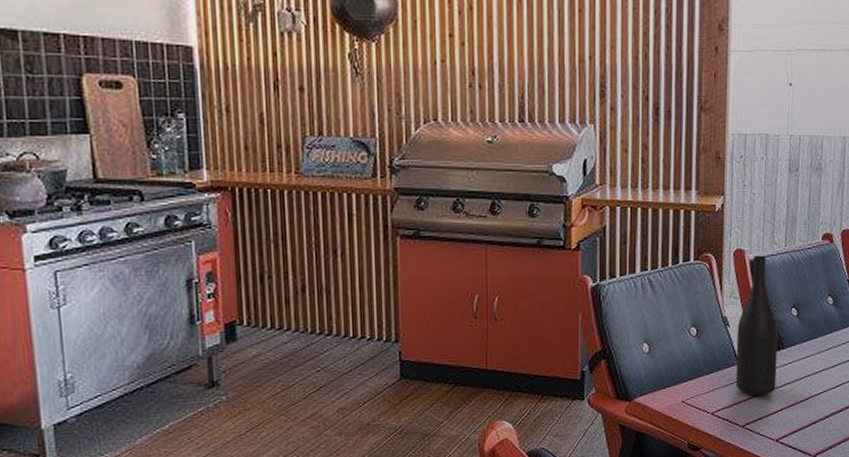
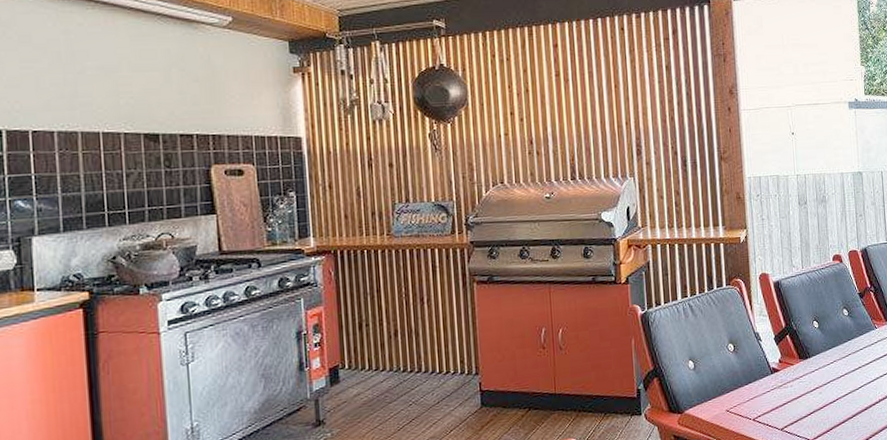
wine bottle: present [735,255,778,396] -> none [768,277,807,401]

